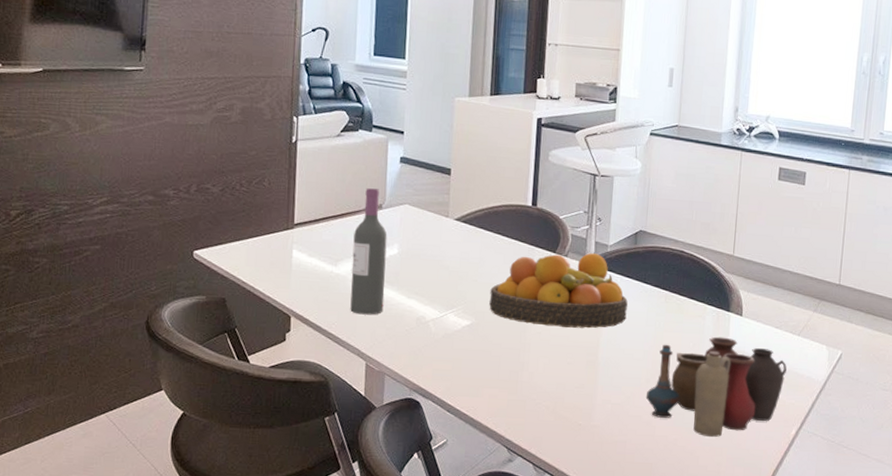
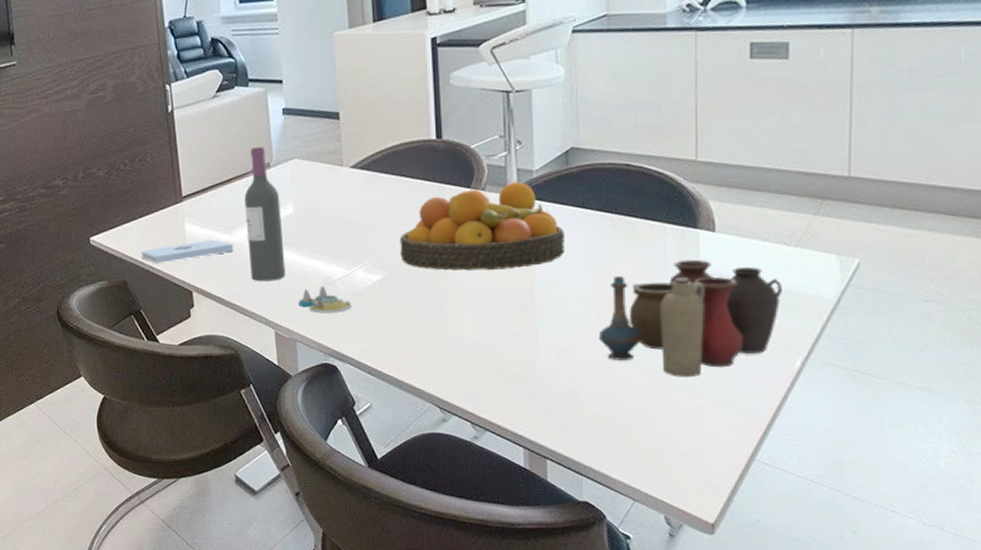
notepad: none [244,268,337,286] -> present [140,239,234,264]
salt and pepper shaker set: none [391,324,440,352] -> present [298,285,351,313]

